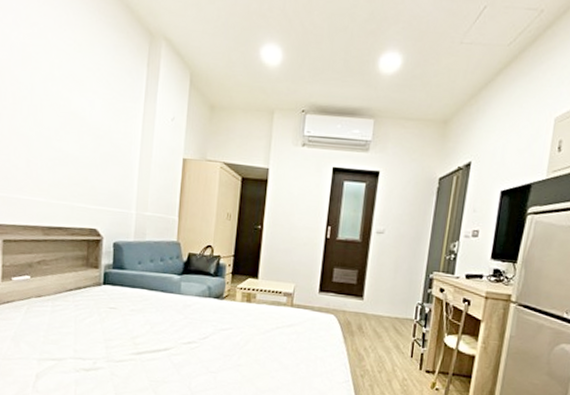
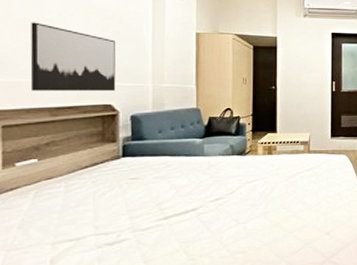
wall art: none [28,138,104,215] -> present [30,22,116,91]

